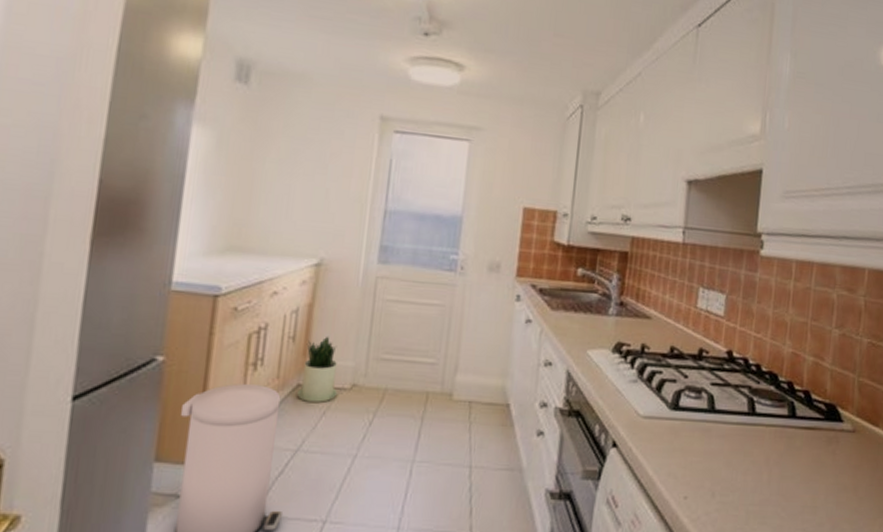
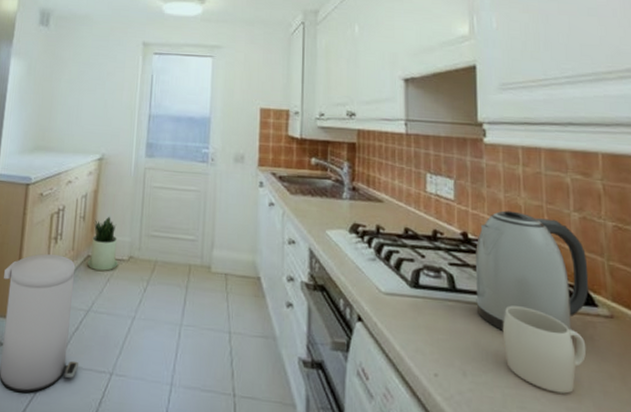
kettle: none [732,327,840,450] -> present [475,210,589,331]
mug: none [753,424,828,507] -> present [502,305,587,394]

